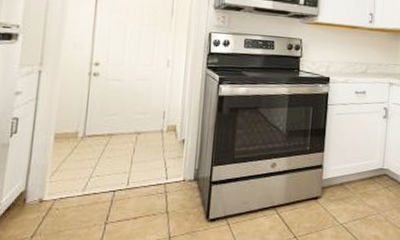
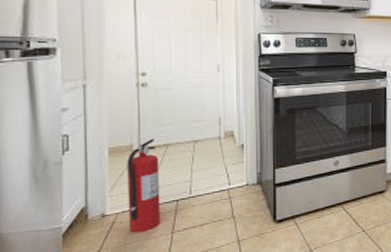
fire extinguisher: none [64,127,102,221] -> present [127,138,161,233]

